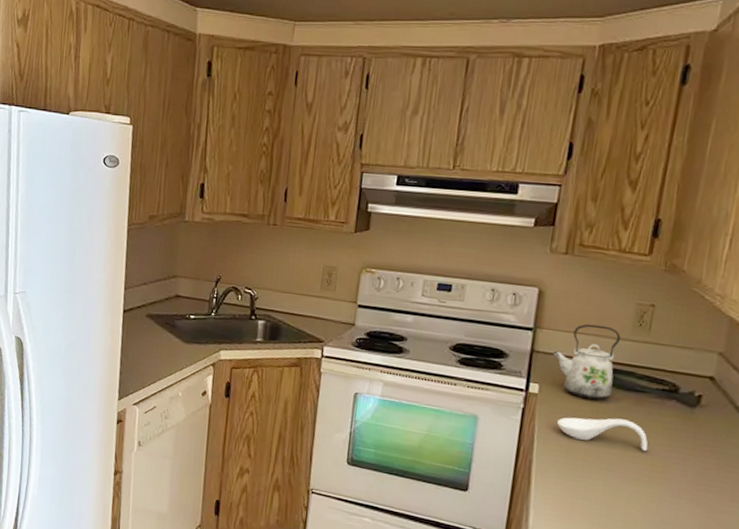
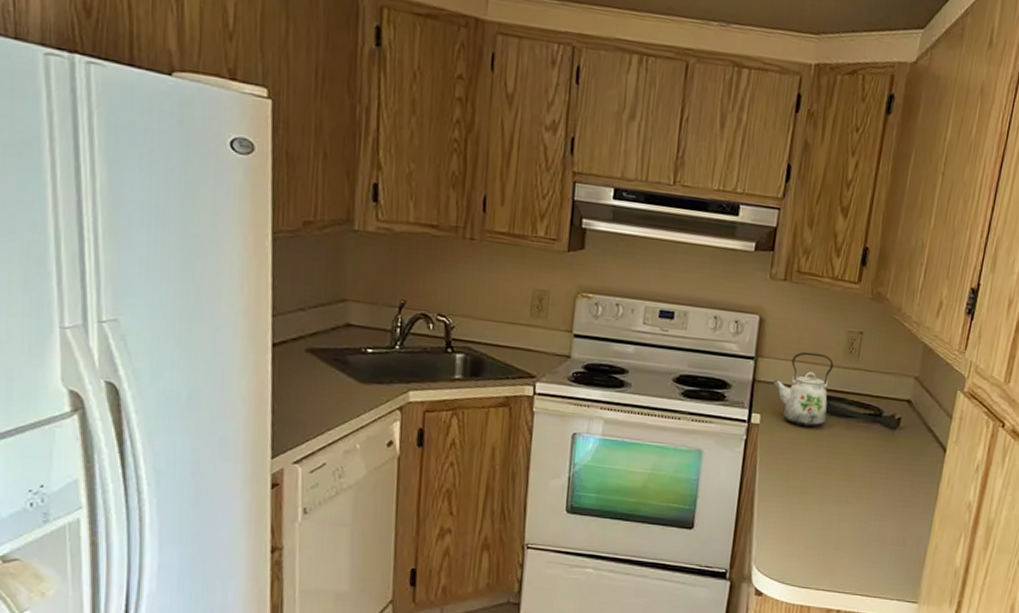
spoon rest: present [557,417,648,452] -> none [777,444,857,475]

